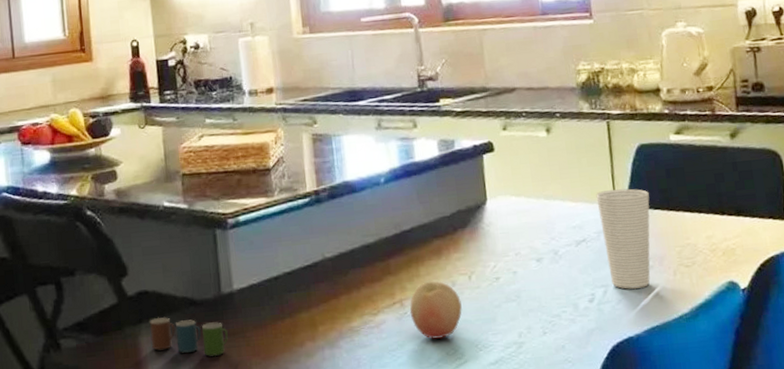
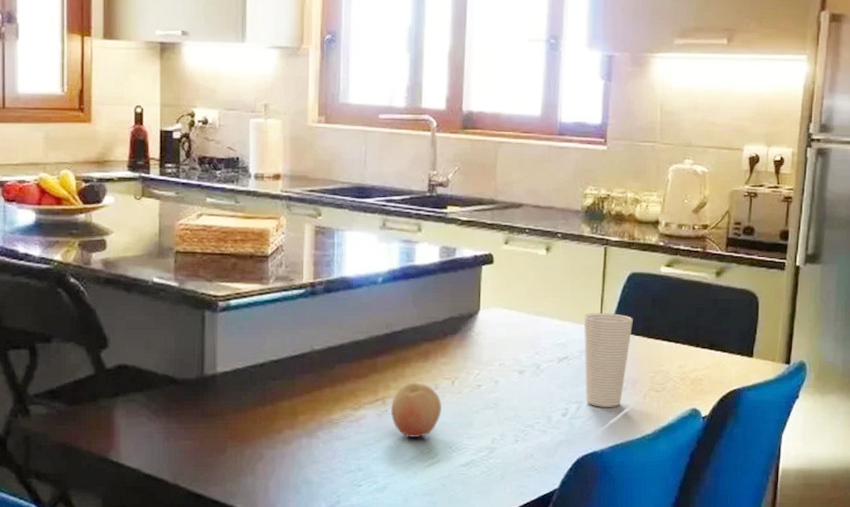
cup: present [149,317,229,356] -> none [126,392,207,435]

